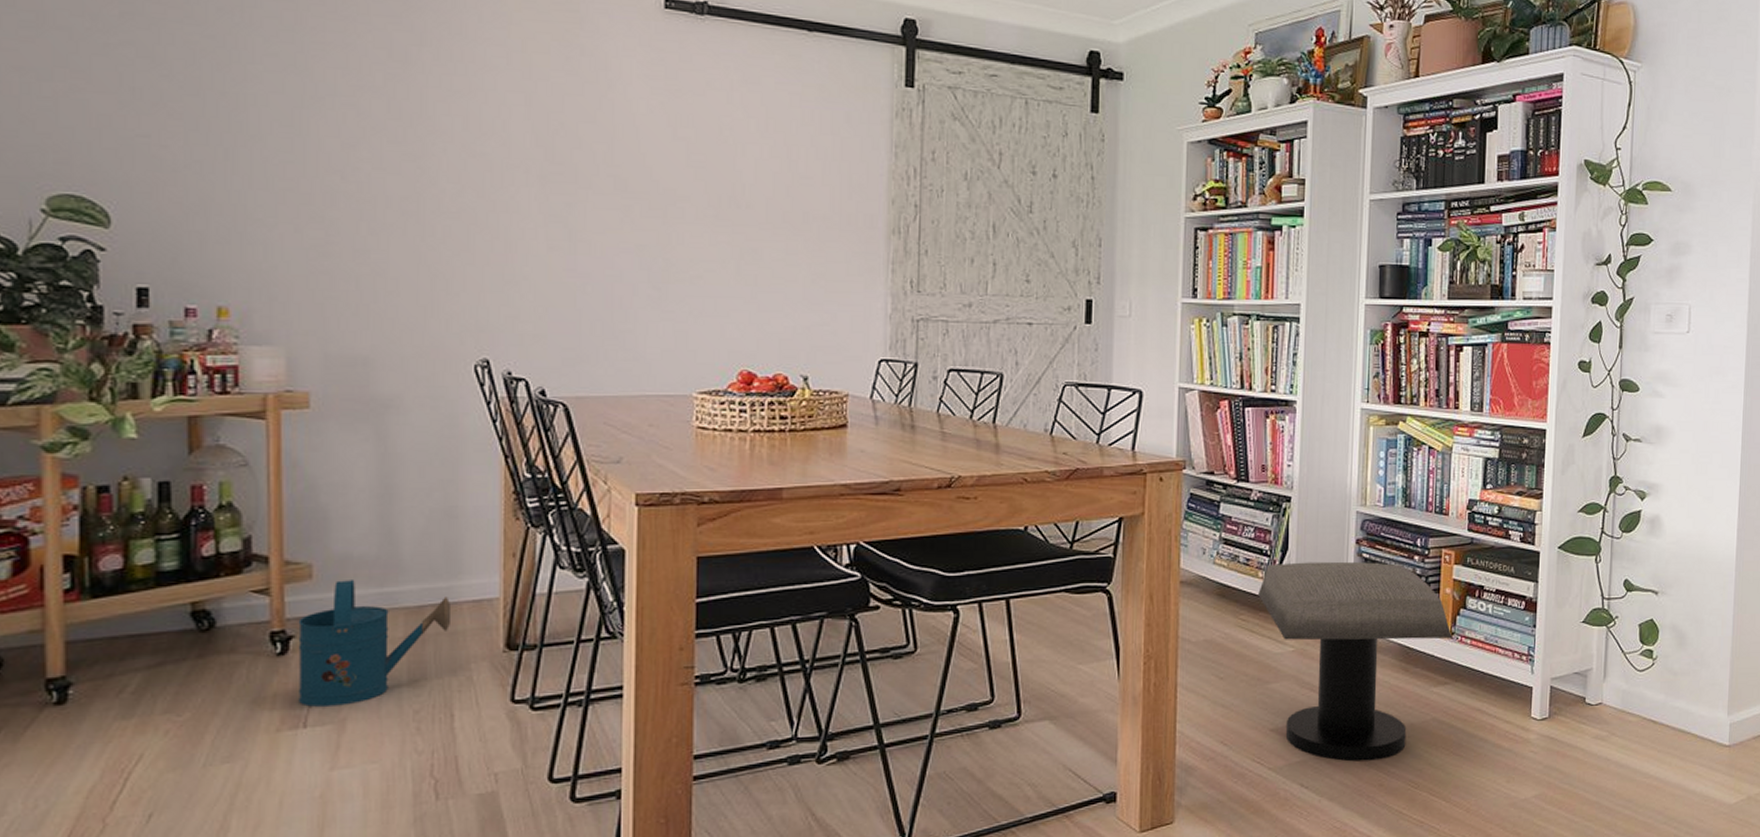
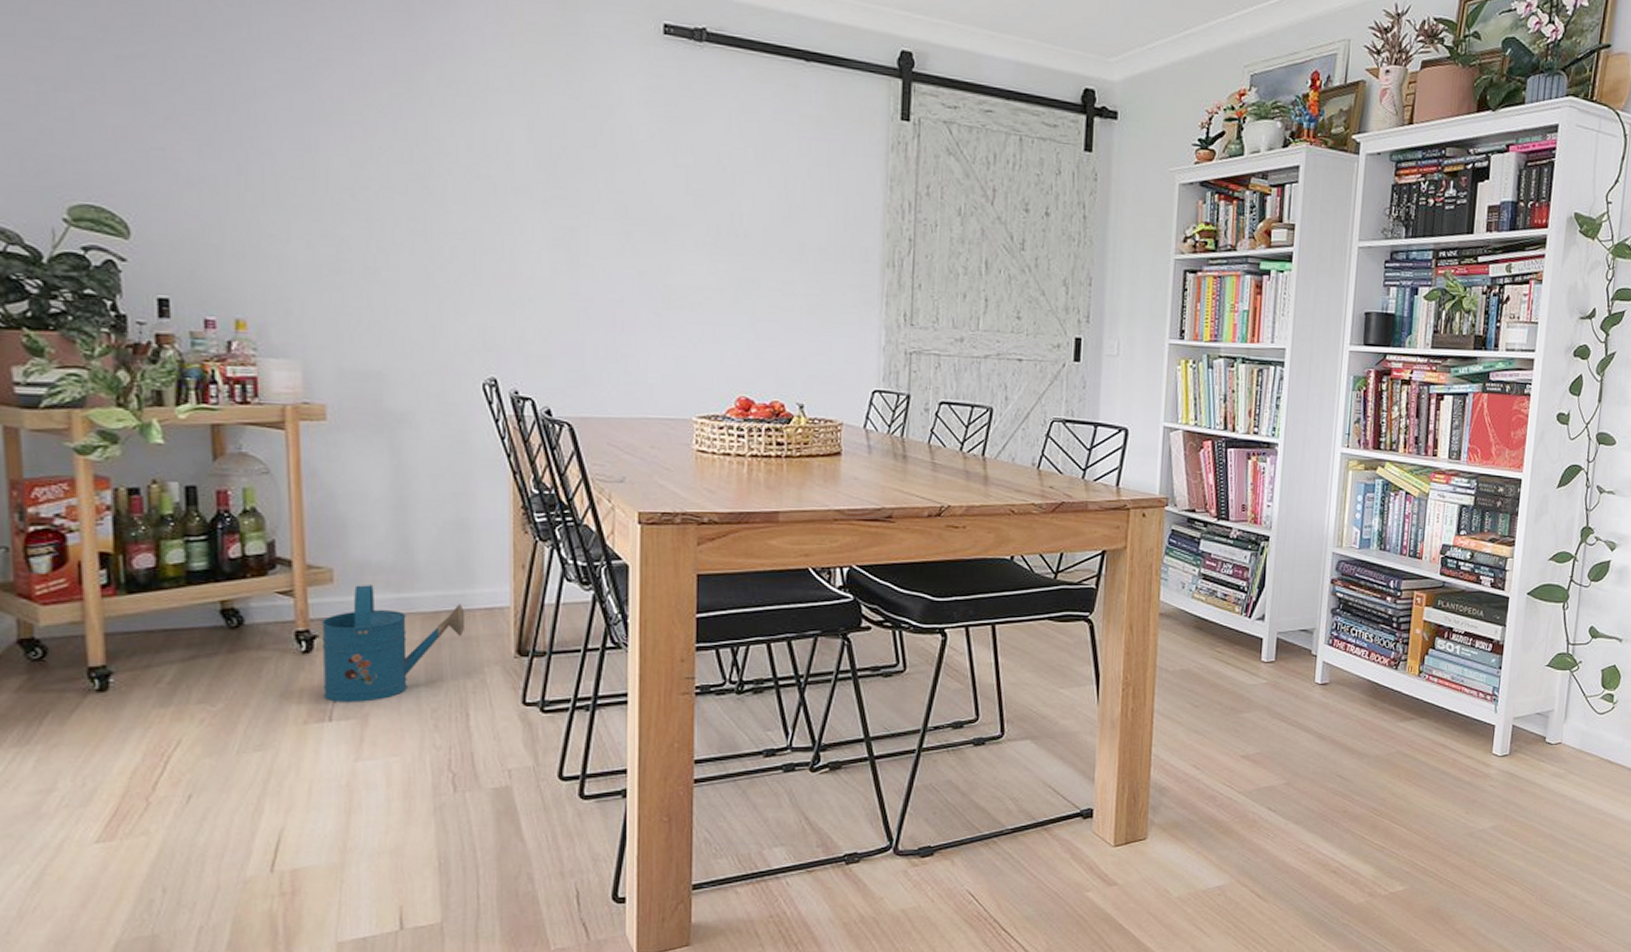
stool: present [1258,561,1453,762] -> none [1234,599,1421,789]

